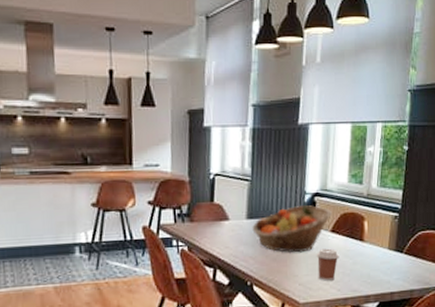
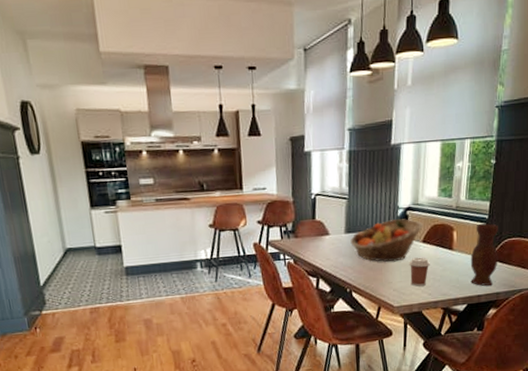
vase: none [382,213,413,282] -> present [470,222,499,286]

